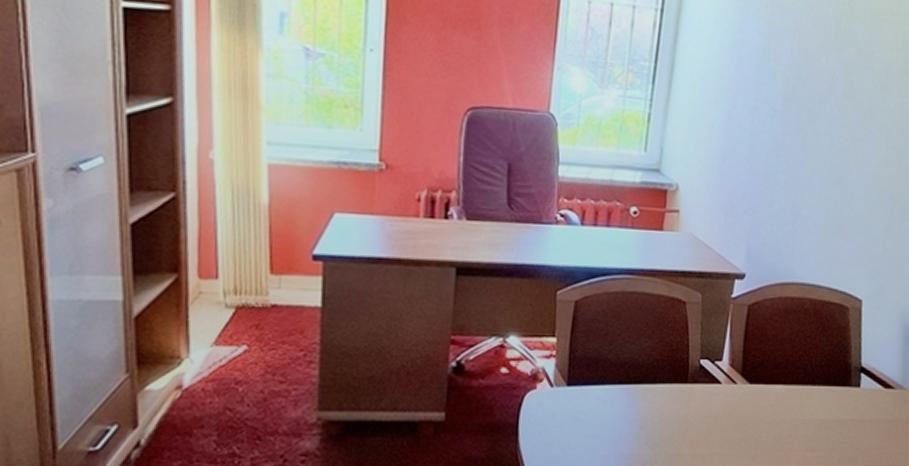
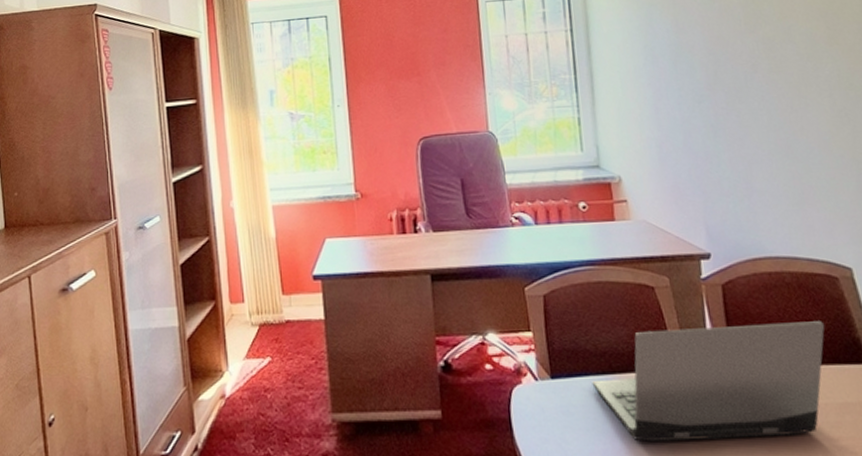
laptop computer: none [606,344,827,450] -> present [592,321,825,443]

